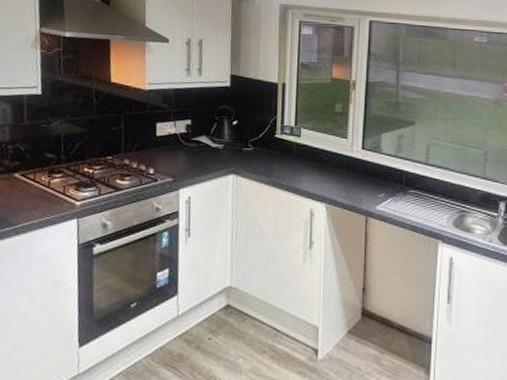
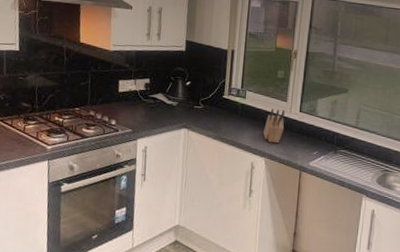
knife block: none [322,147,345,186] -> present [263,108,285,143]

